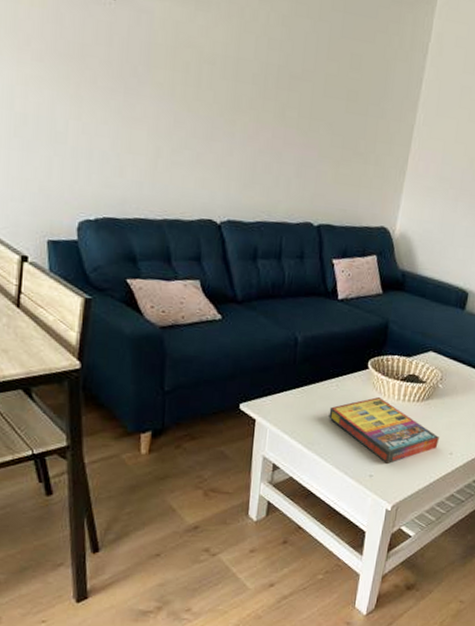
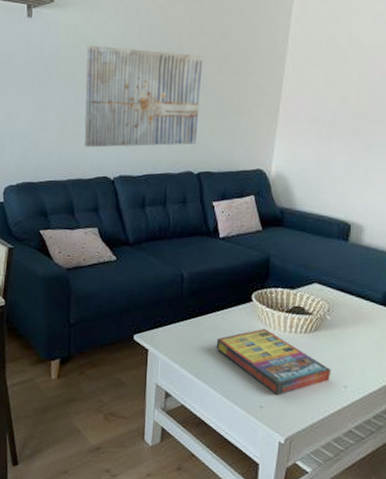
wall art: none [185,50,330,192] -> present [84,45,203,148]

